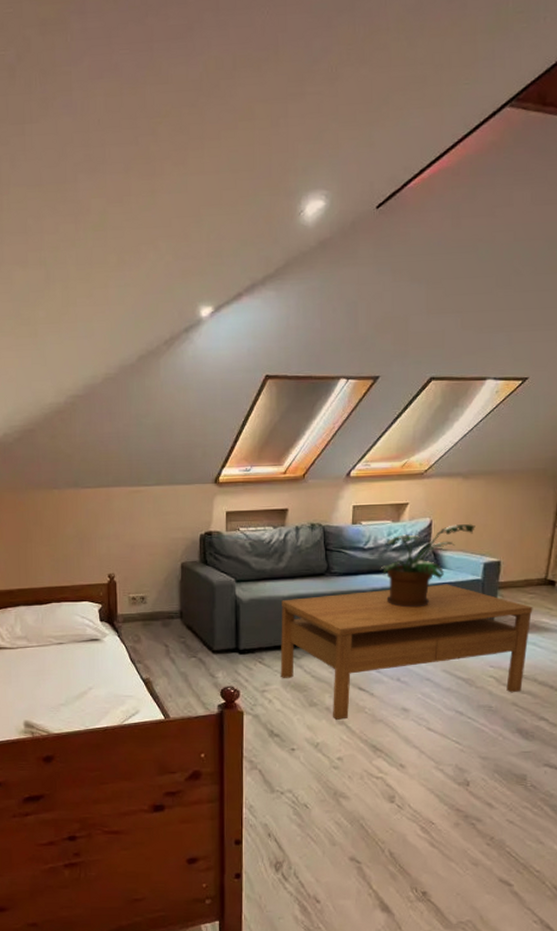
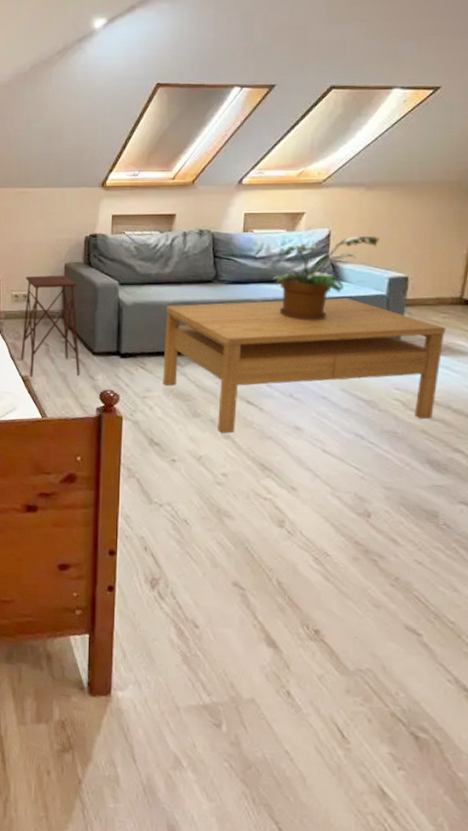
side table: none [141,575,201,679] -> present [21,275,80,377]

